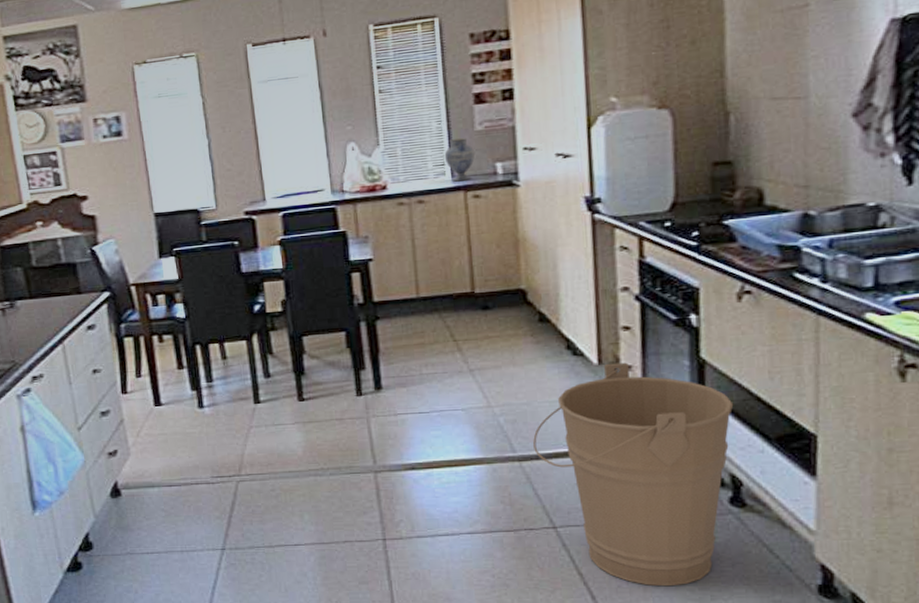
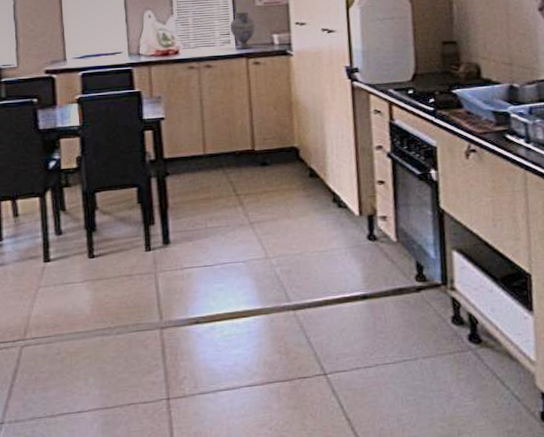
bucket: present [533,362,734,587] -> none [305,213,468,426]

